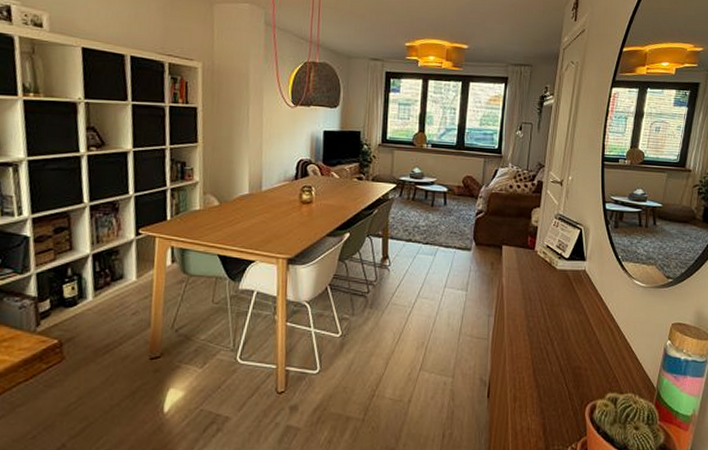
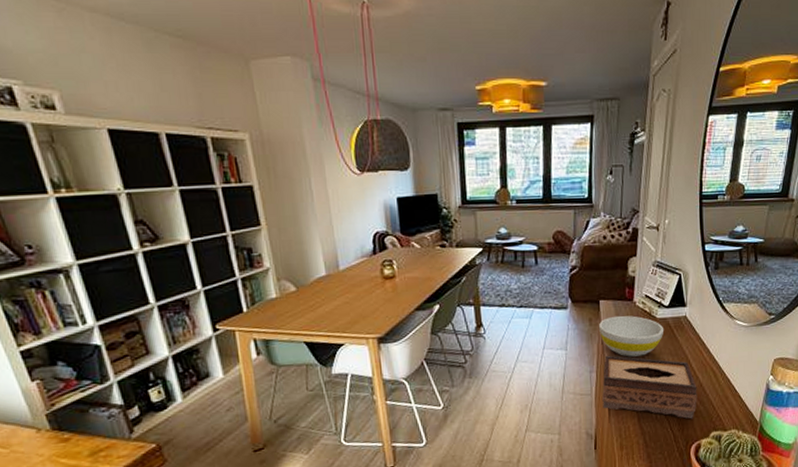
tissue box: none [499,300,594,377] -> present [602,355,697,419]
bowl: none [500,263,564,305] -> present [599,316,664,357]

